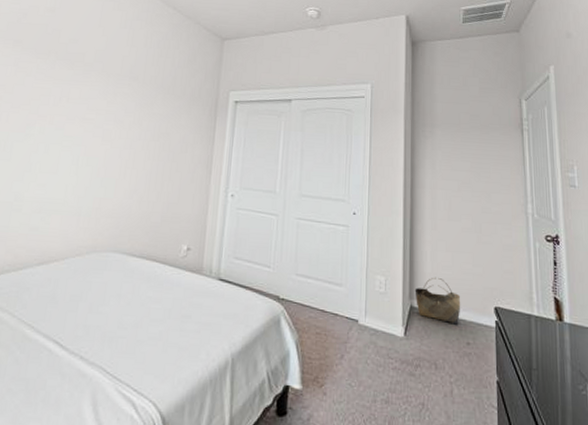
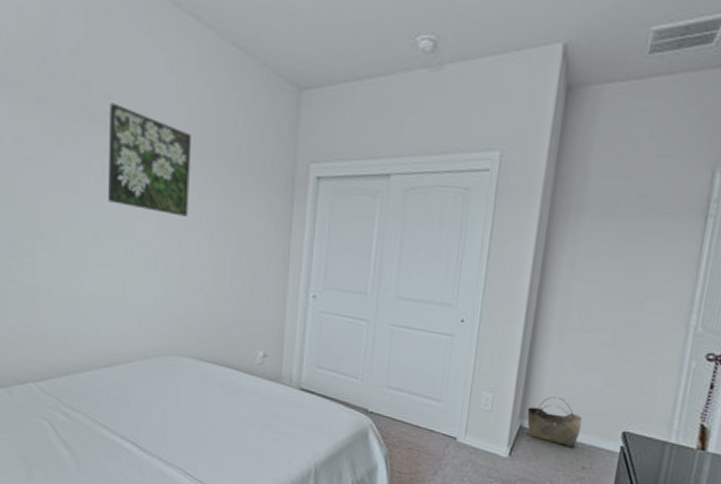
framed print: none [61,46,137,131] -> present [107,102,191,217]

